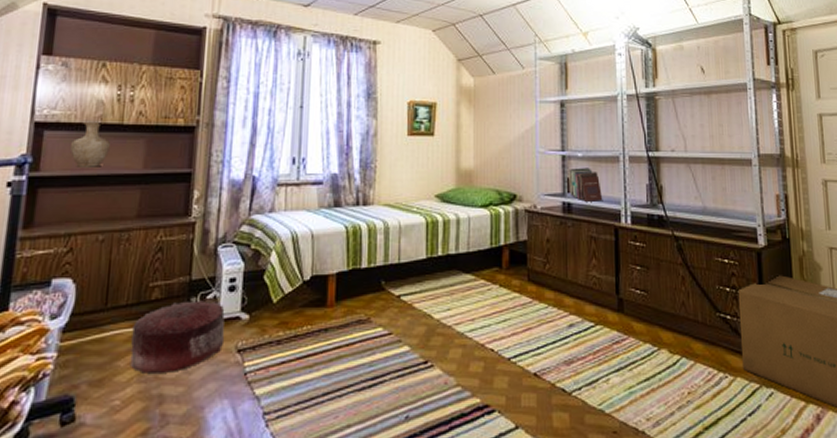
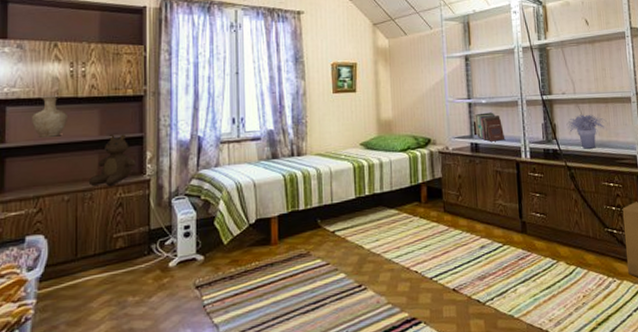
teddy bear: none [126,167,181,227] -> present [88,133,136,186]
pouf: present [129,300,225,374] -> none [102,246,184,312]
potted plant: none [675,176,723,217] -> present [566,114,607,149]

